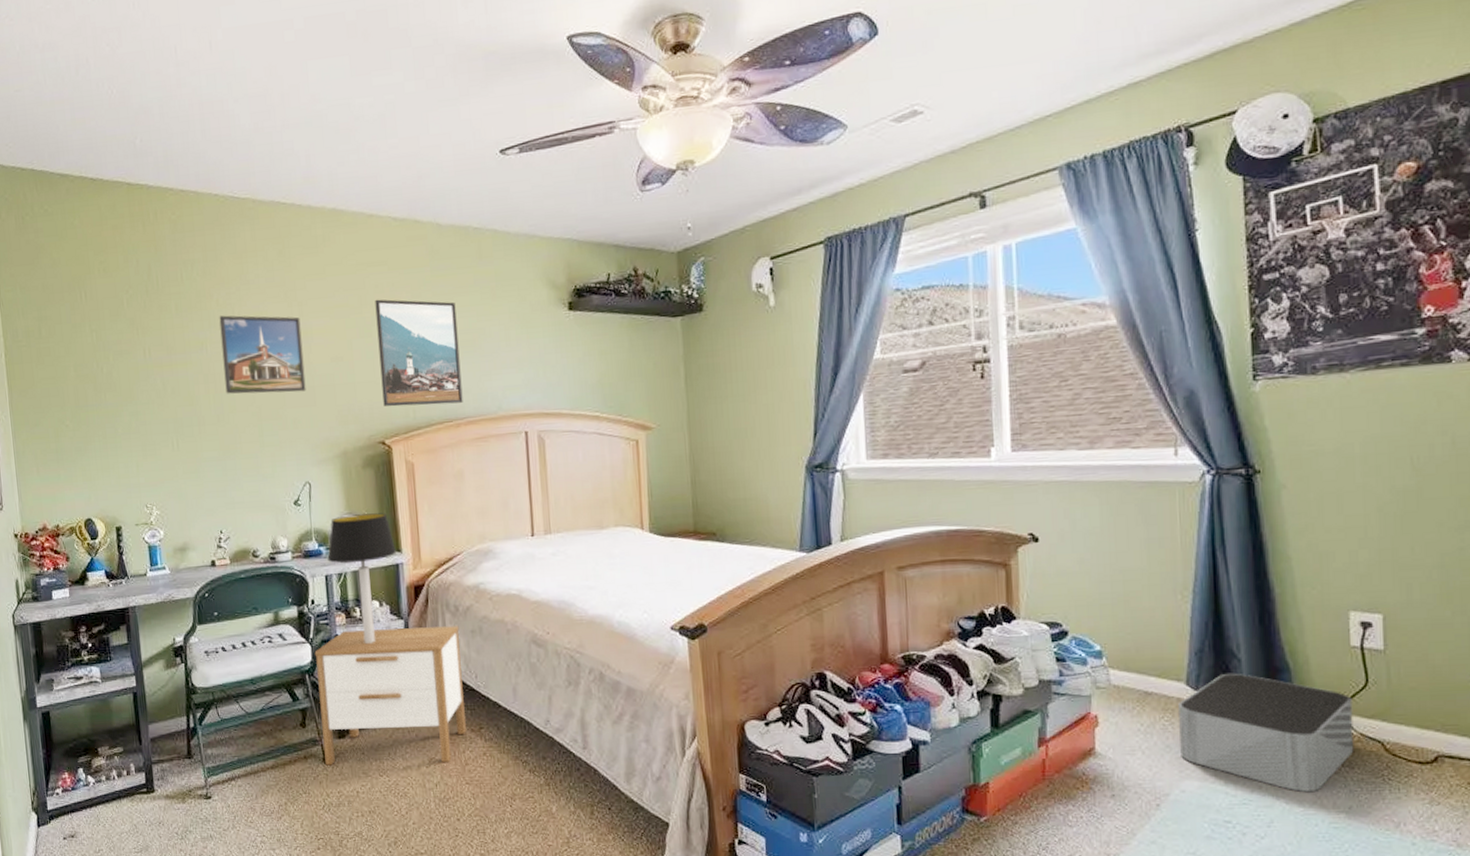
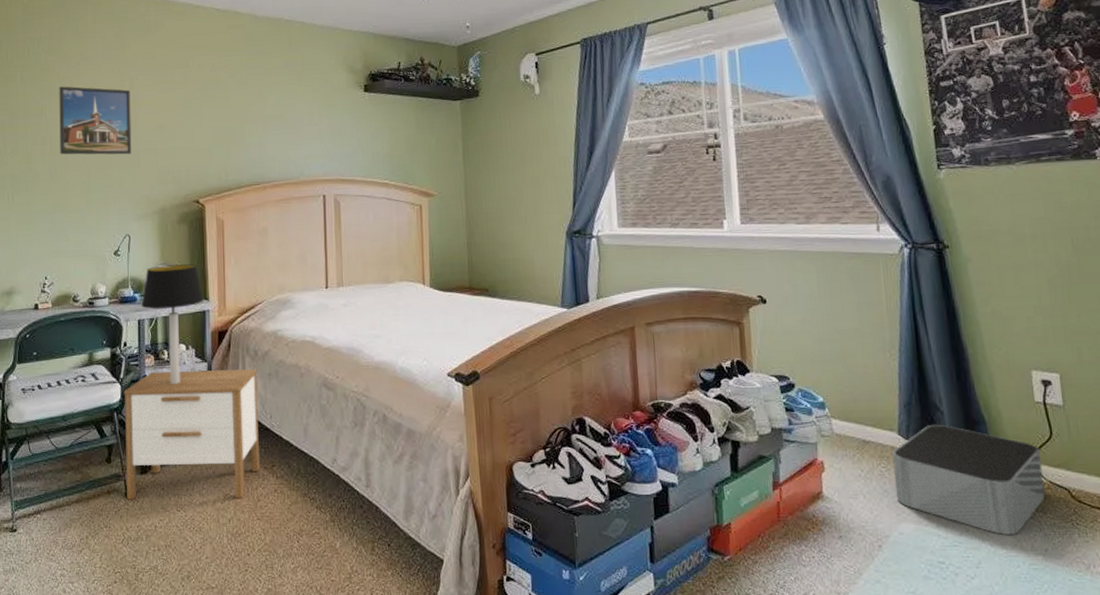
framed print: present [375,299,463,407] -> none [197,77,270,170]

